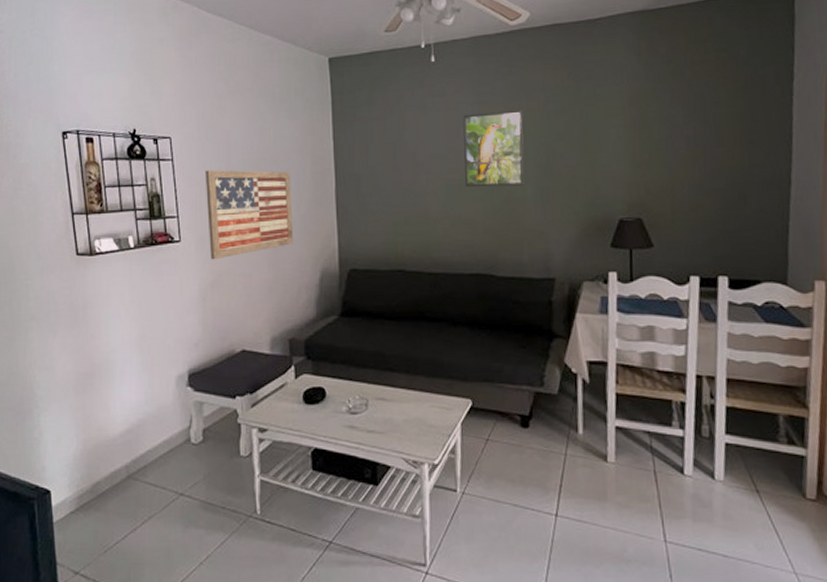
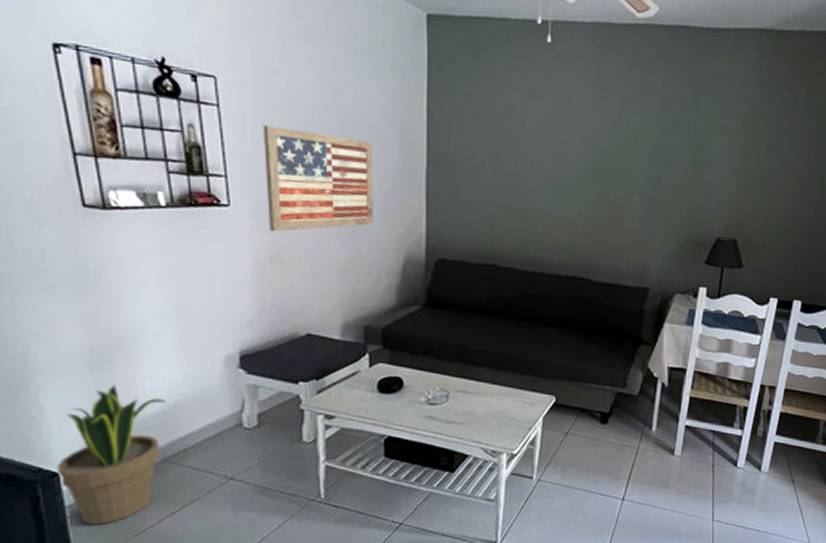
potted plant: none [49,406,132,540] -> present [56,384,167,525]
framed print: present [463,109,525,188] -> none [570,108,639,193]

